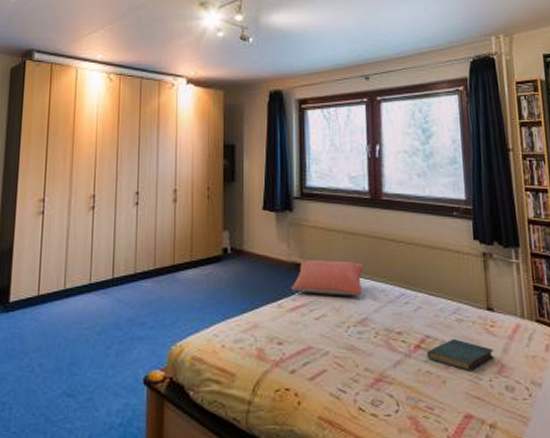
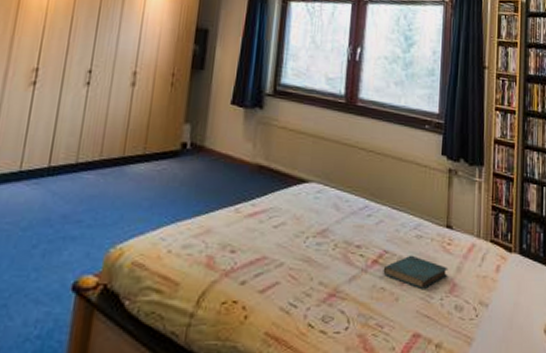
pillow: present [290,260,364,296] -> none [251,163,330,205]

